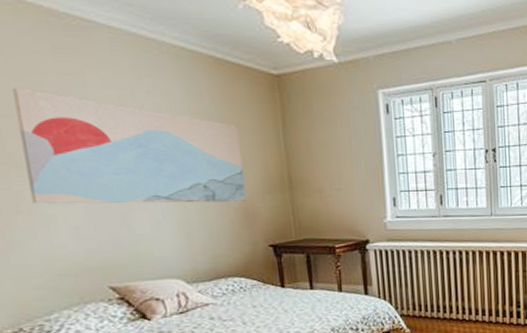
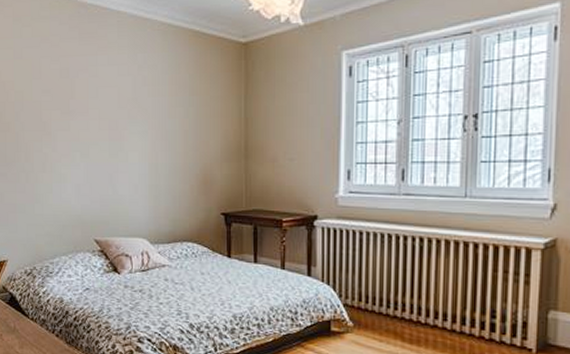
wall art: present [12,87,246,204] -> none [52,68,207,170]

